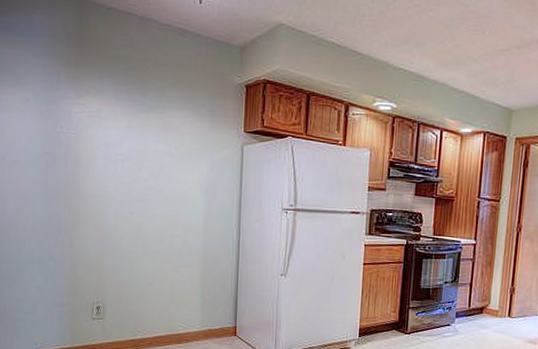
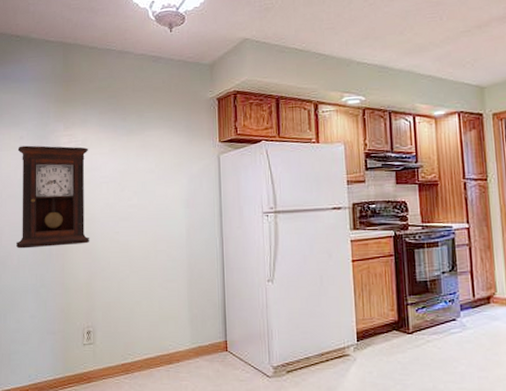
pendulum clock: none [22,109,103,221] -> present [16,145,90,249]

